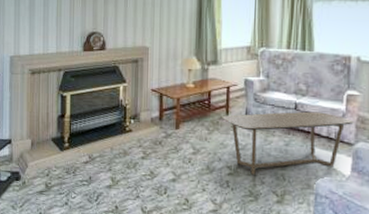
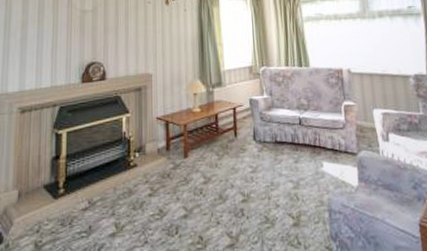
coffee table: present [222,111,354,175] -> none [231,125,354,198]

